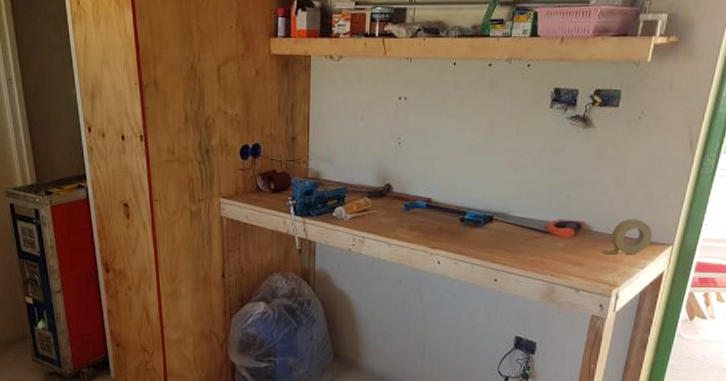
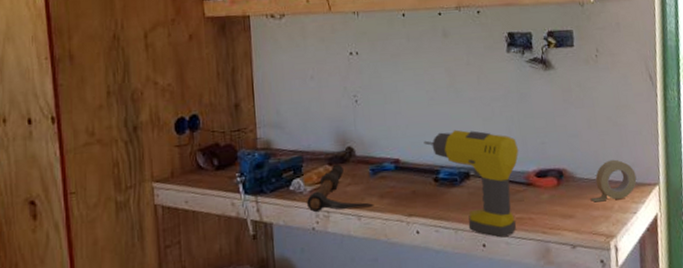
claw hammer: none [346,198,403,237] -> present [307,164,373,212]
power drill: none [456,177,544,275] -> present [424,129,519,238]

